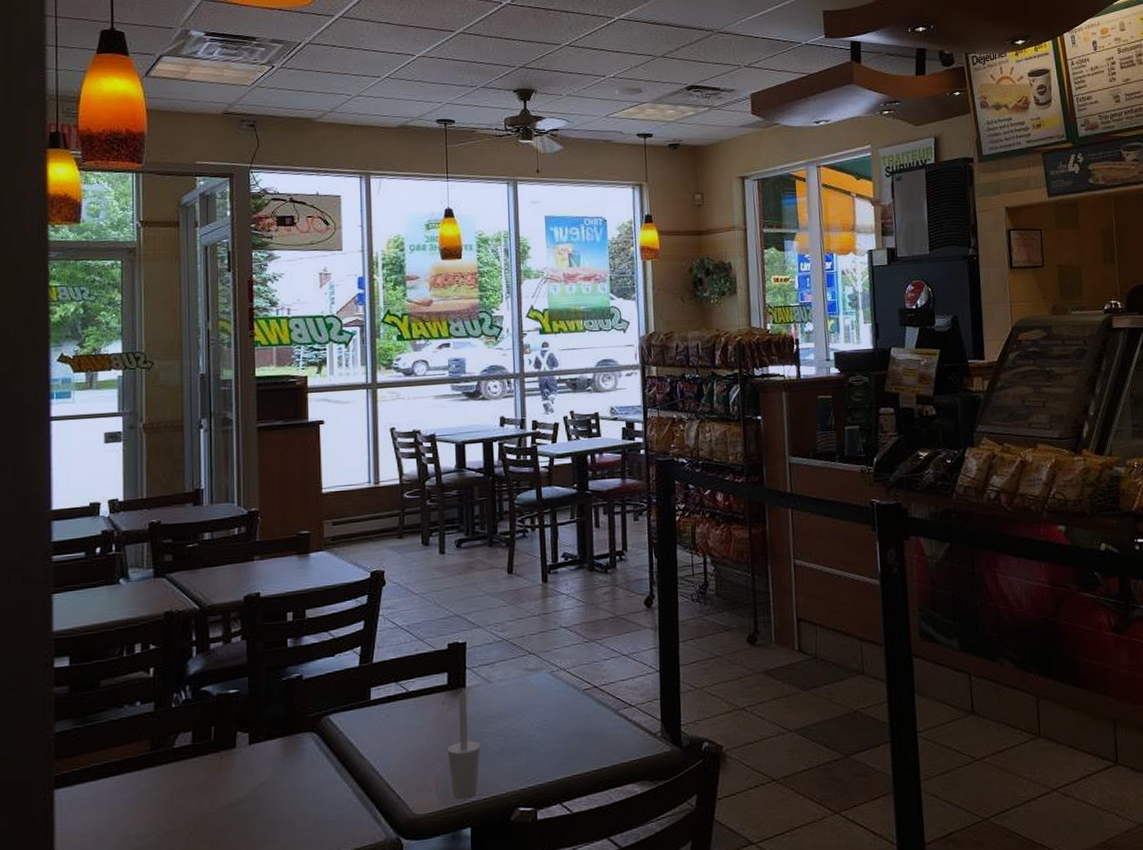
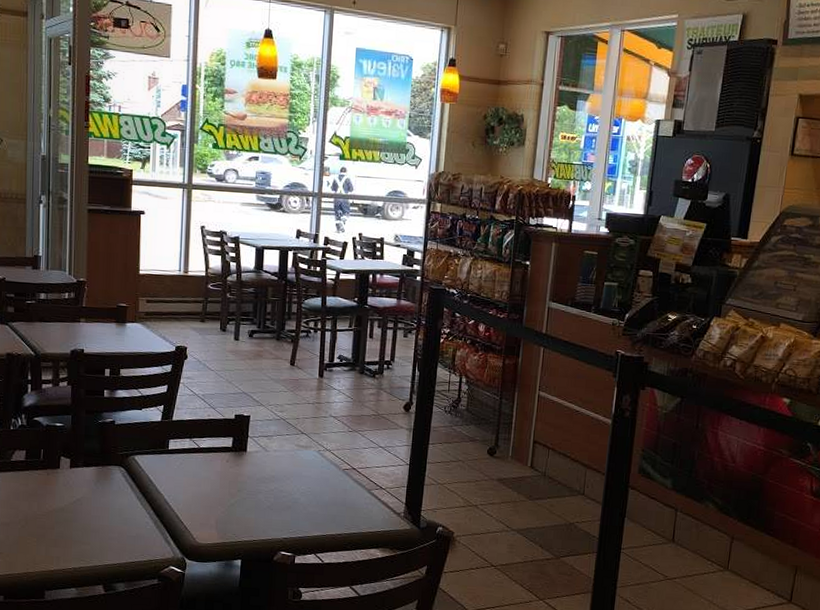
beverage cup: present [447,691,481,800] -> none [227,455,255,538]

